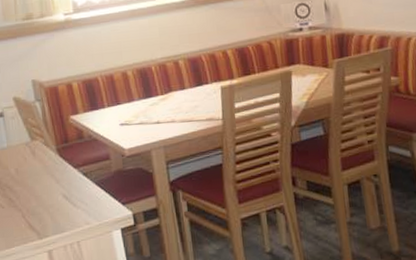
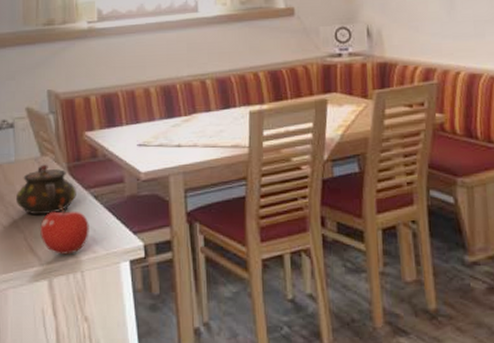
teapot: none [11,148,67,194] -> present [16,164,76,214]
fruit: none [36,183,82,228] -> present [40,204,89,255]

